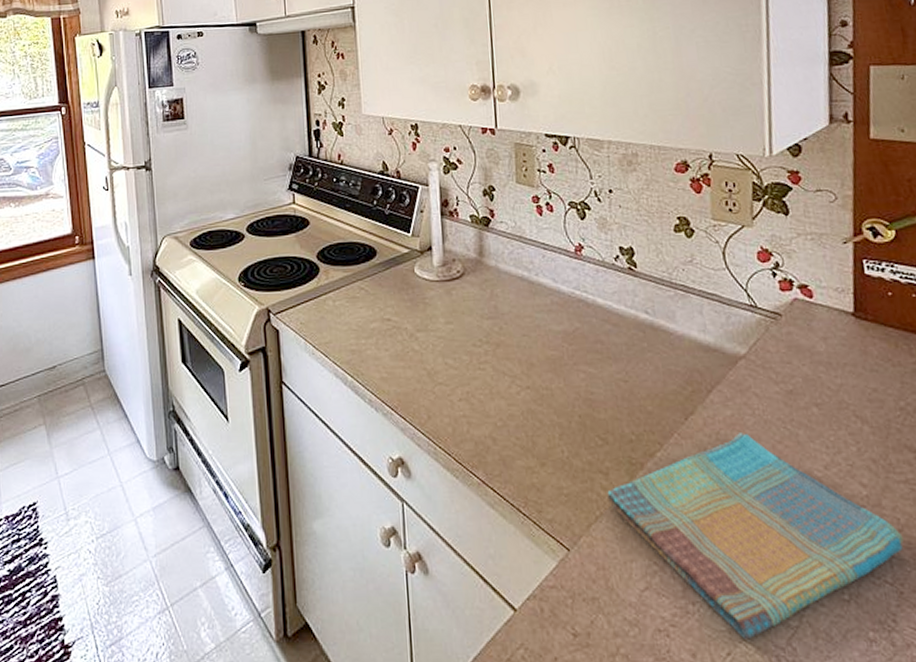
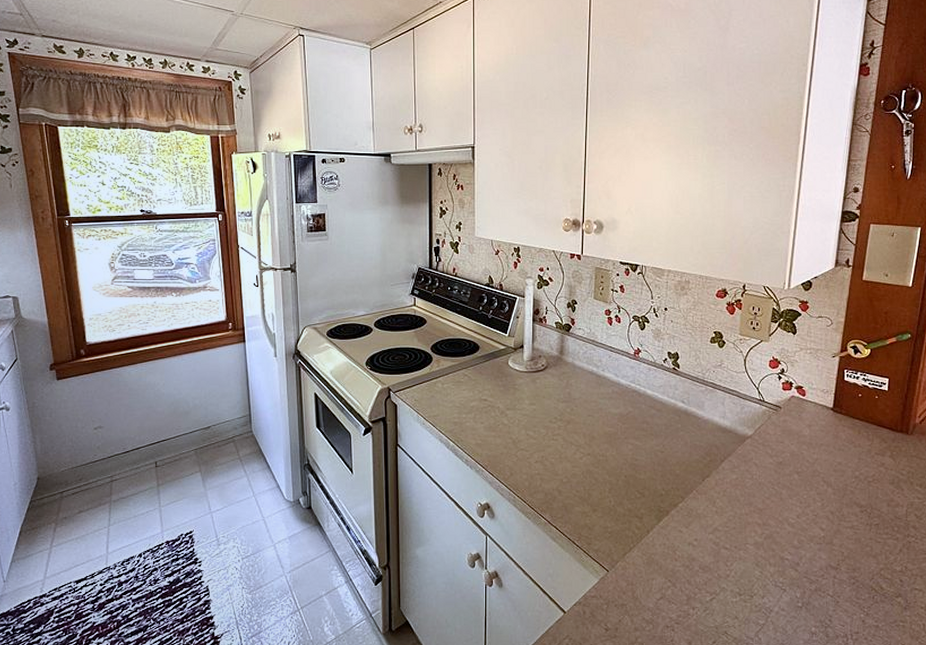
dish towel: present [607,433,904,640] -> none [640,491,844,633]

